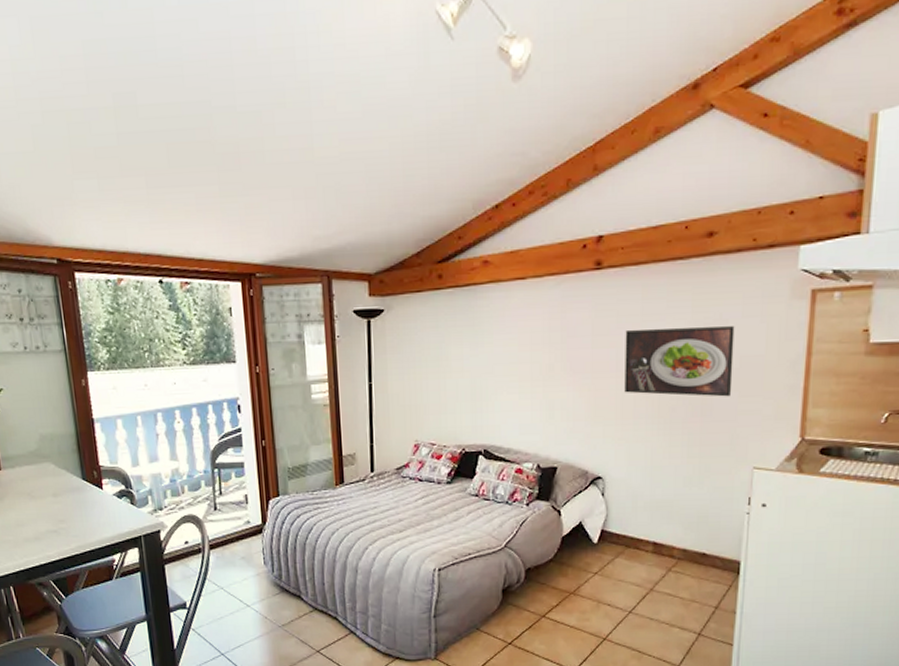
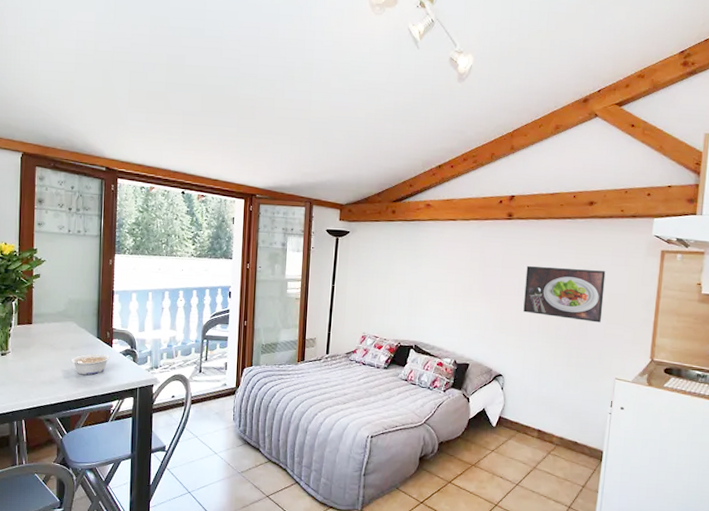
legume: none [55,499,103,527] -> present [70,354,111,375]

